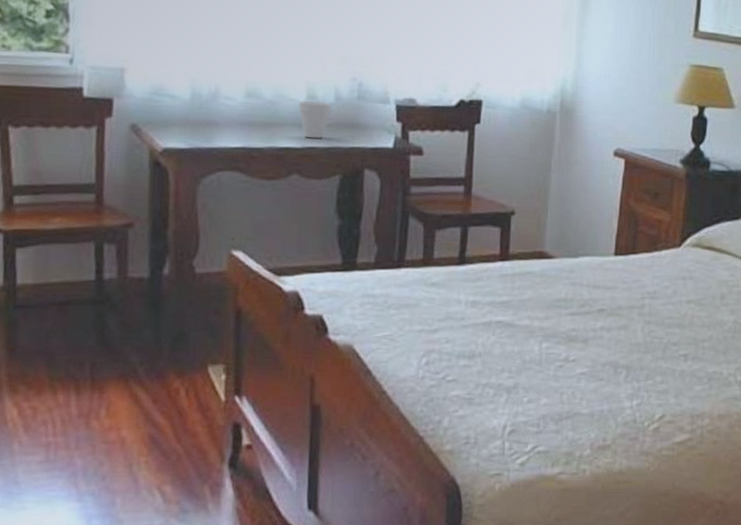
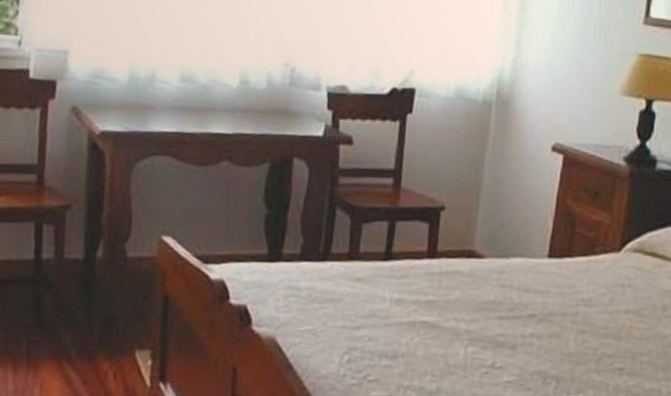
cup: present [299,101,332,139] -> none [231,86,264,125]

